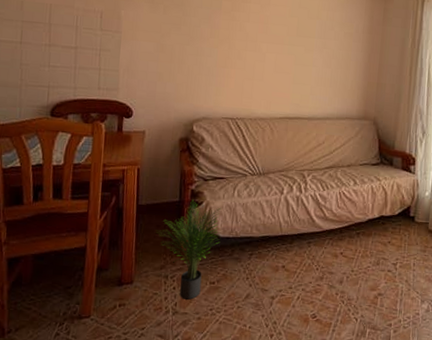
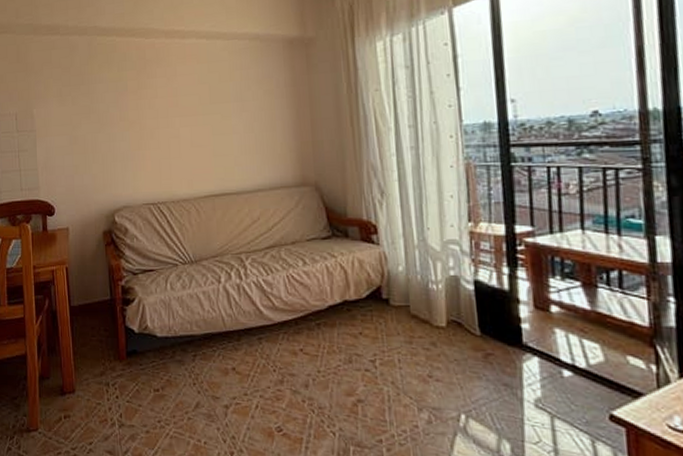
potted plant: present [156,199,221,300] -> none [92,296,158,410]

